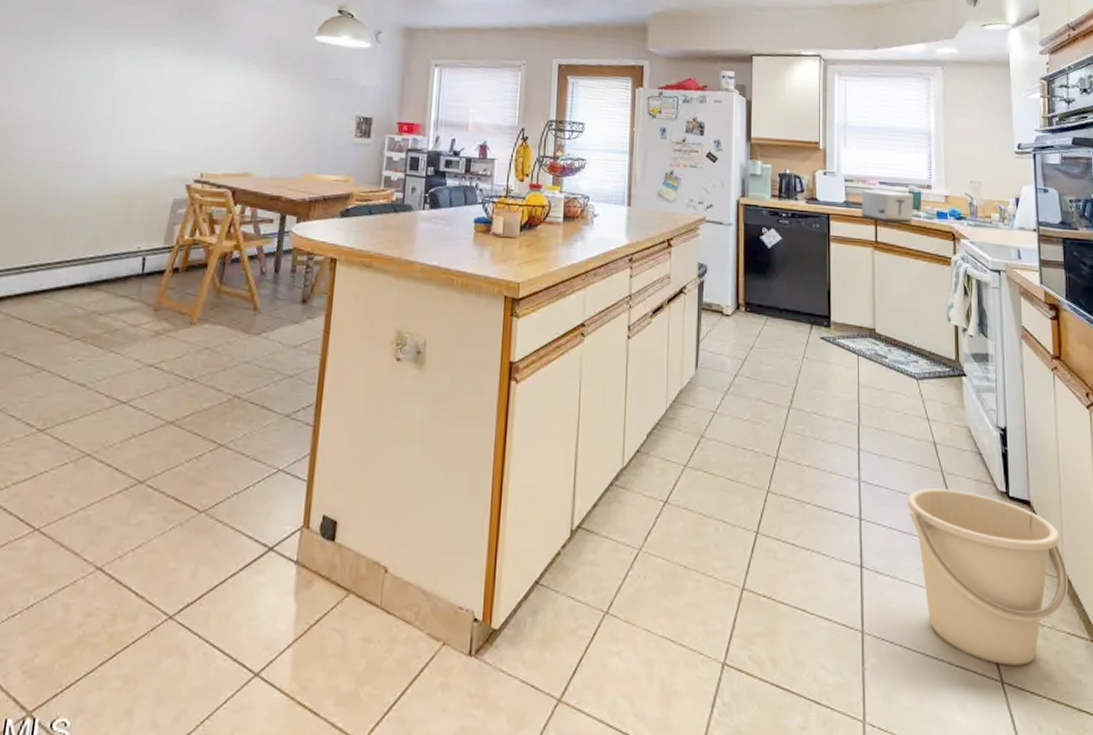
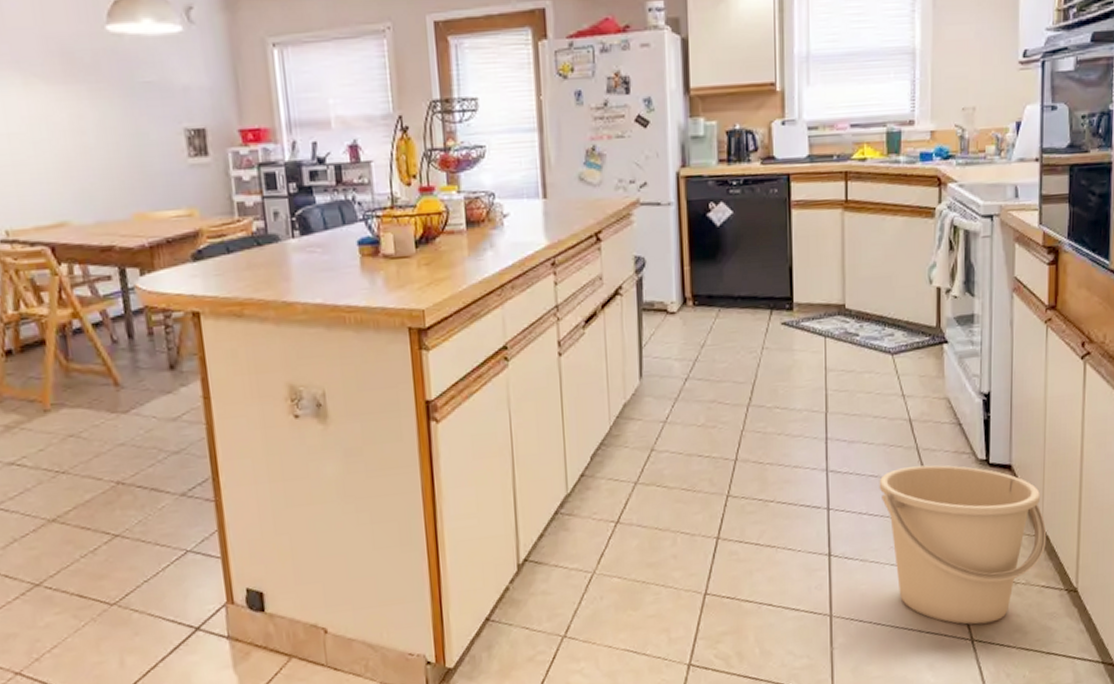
toaster: present [861,189,914,224] -> none [828,133,892,177]

